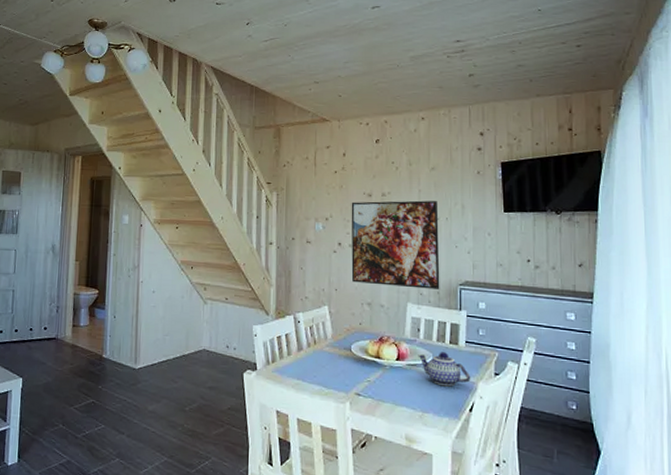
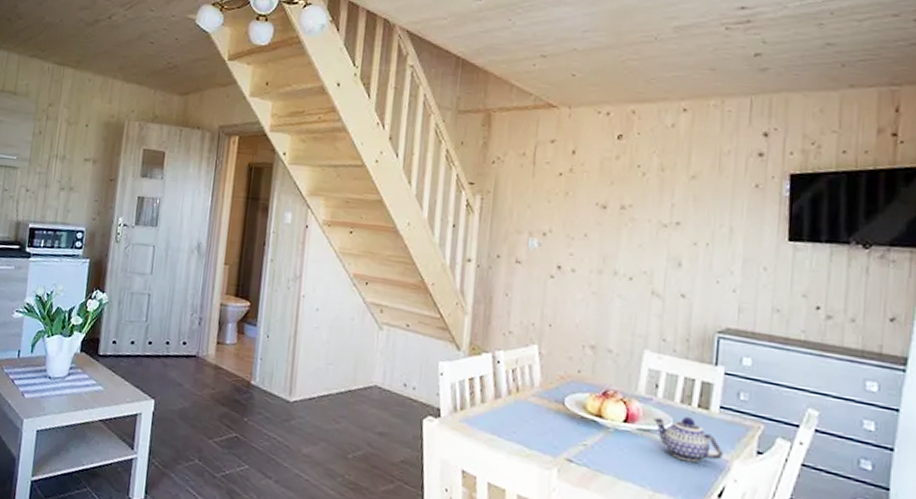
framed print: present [351,200,440,289] -> none [572,214,697,336]

